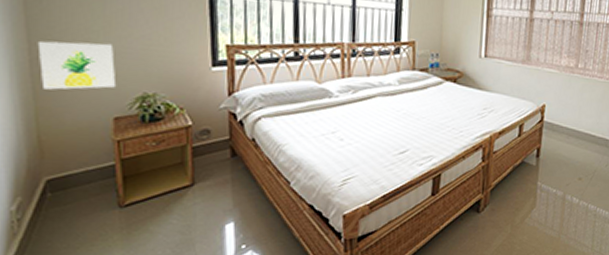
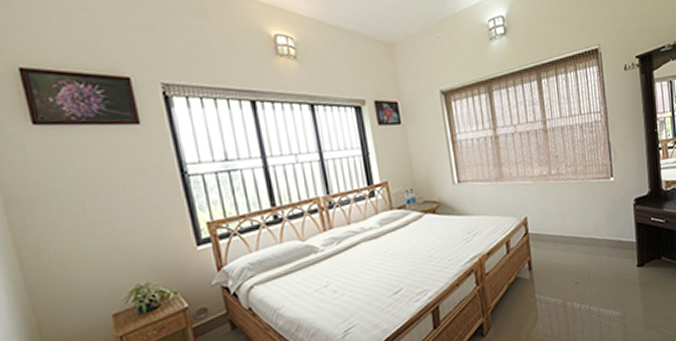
wall art: present [37,40,117,90] -> none [27,243,110,301]

